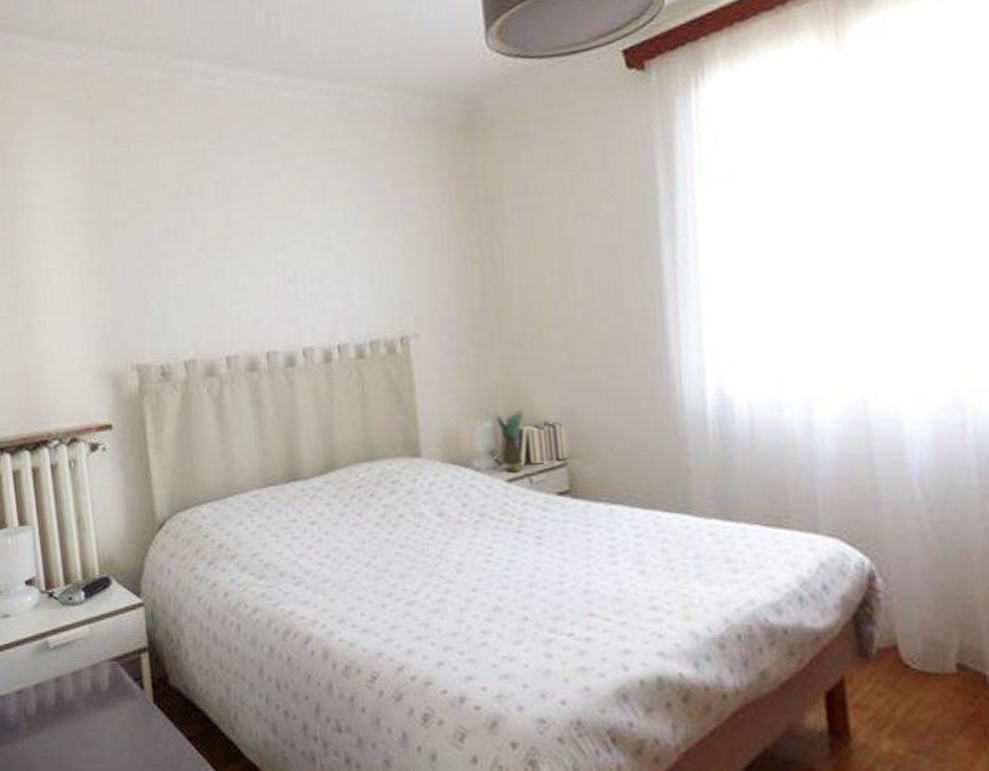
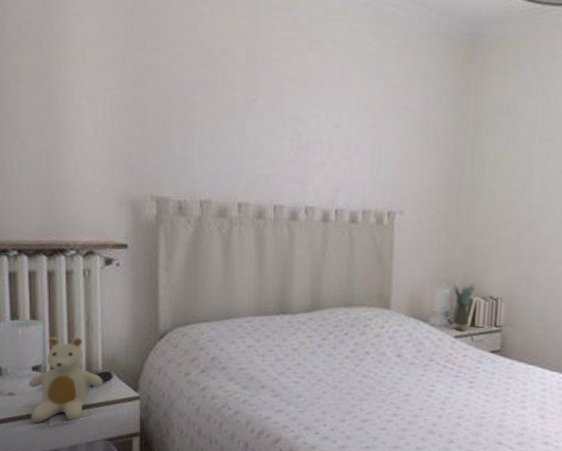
stuffed bear: none [22,539,102,646] -> present [28,337,103,422]

